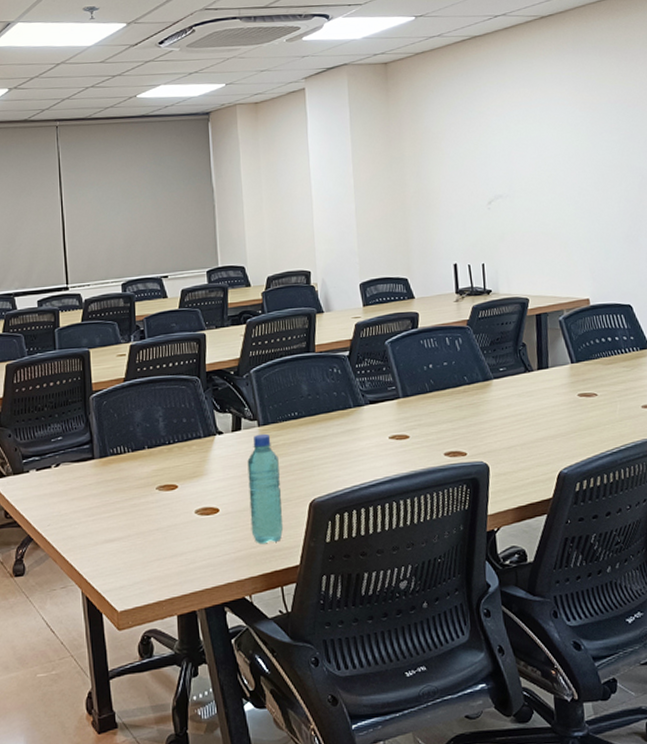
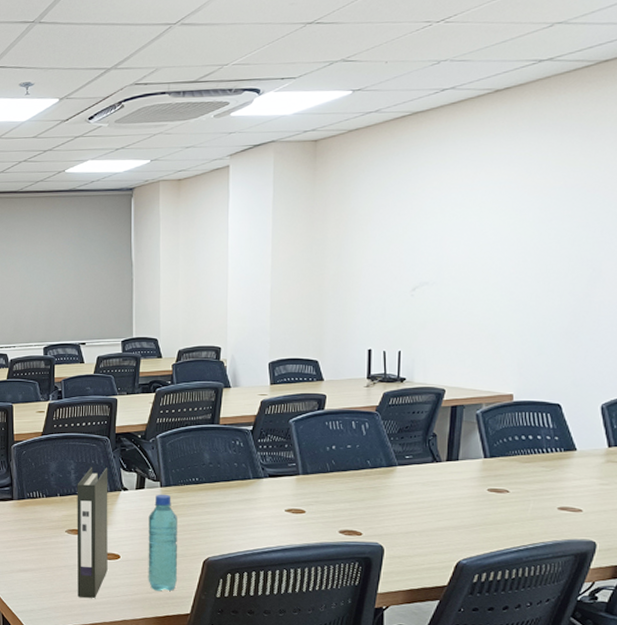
binder: none [166,410,206,563] -> present [76,467,108,598]

